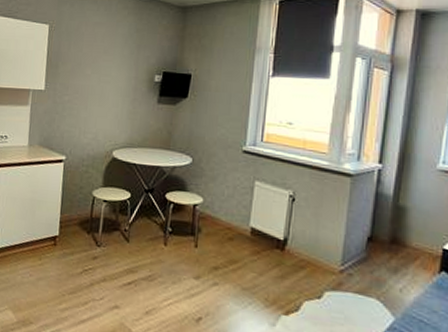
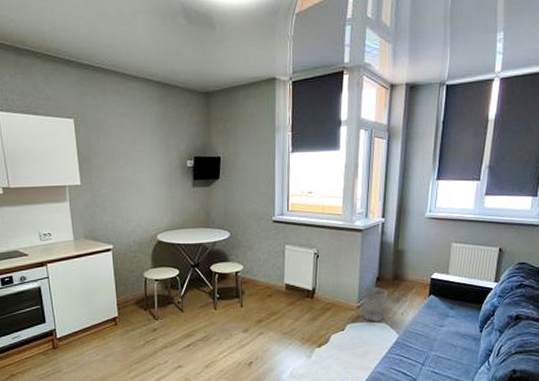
wastebasket: none [347,247,382,296] -> present [363,286,388,322]

